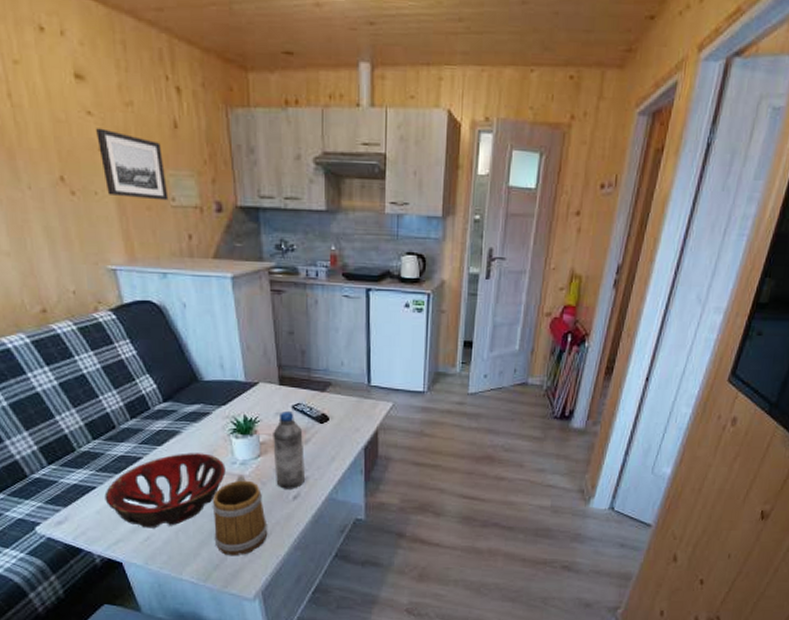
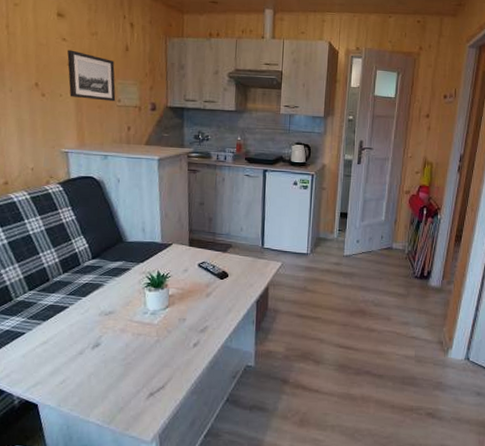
decorative bowl: present [104,453,226,529] -> none [31,303,138,372]
mug: present [212,474,268,556] -> none [121,323,170,400]
water bottle: present [273,411,305,489] -> none [179,268,206,337]

